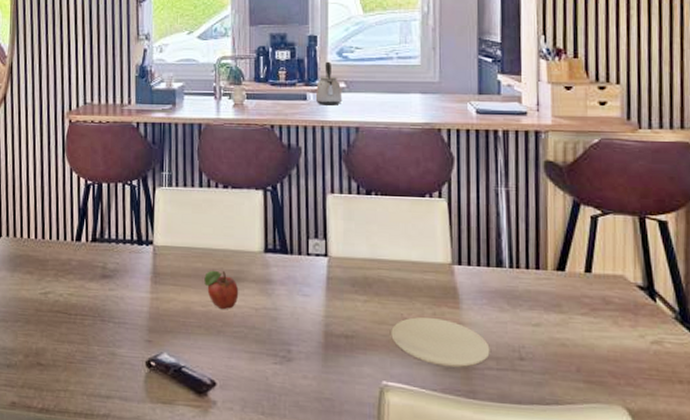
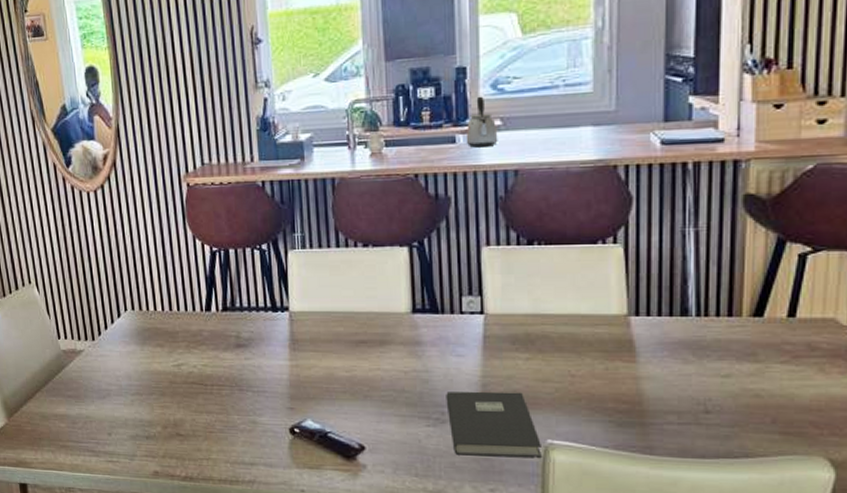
fruit: present [204,270,239,310] -> none [347,334,386,374]
book: none [292,330,377,399] -> present [446,391,541,458]
plate: present [391,316,490,368] -> none [557,372,671,424]

